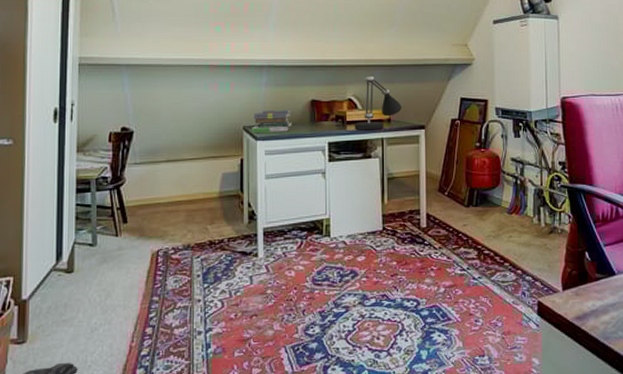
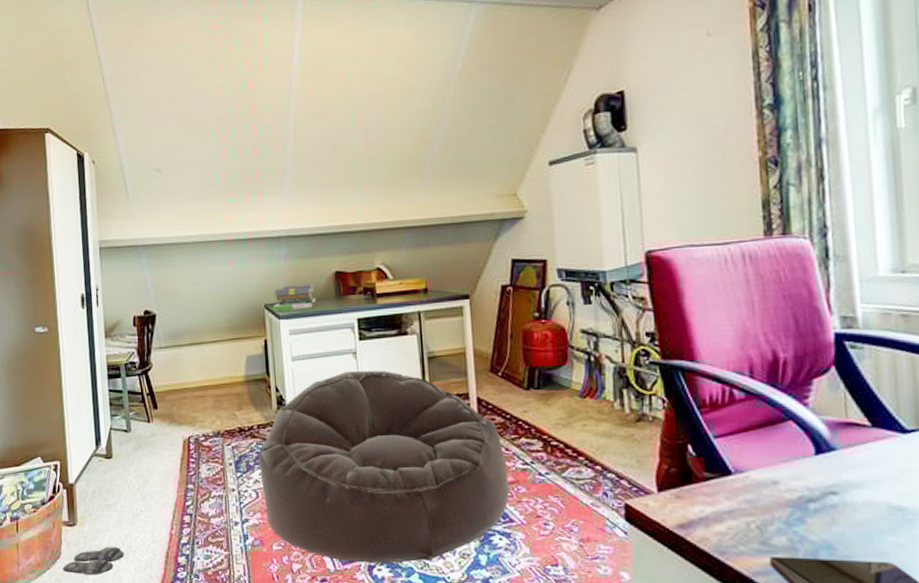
beanbag: none [227,188,449,364] -> present [258,370,510,563]
desk lamp: present [354,76,402,131] -> none [385,240,440,304]

